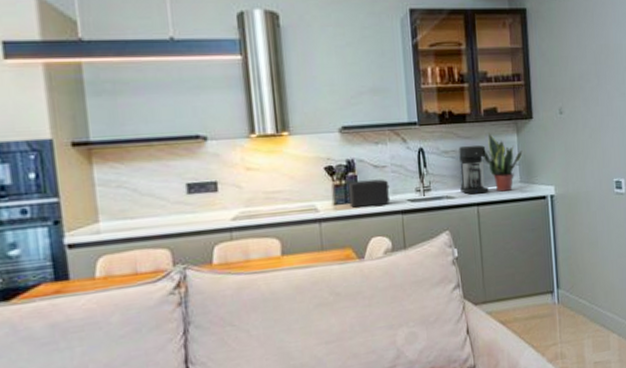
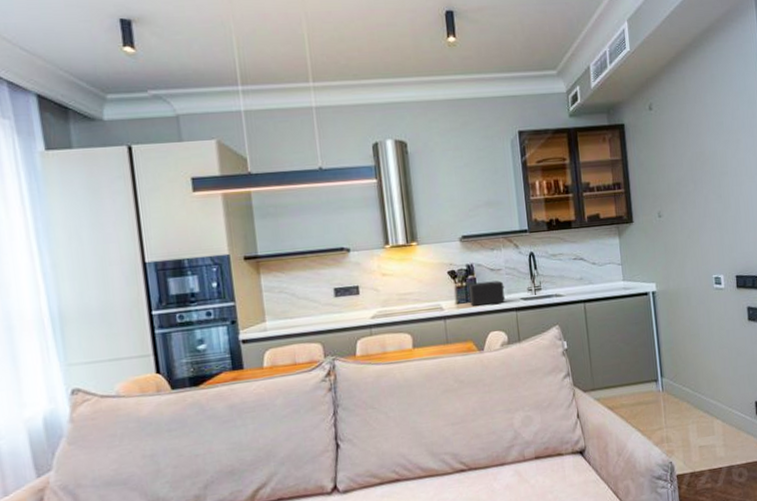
coffee maker: present [459,145,489,195] -> none [565,248,594,293]
potted plant: present [483,132,523,192] -> none [588,237,625,290]

